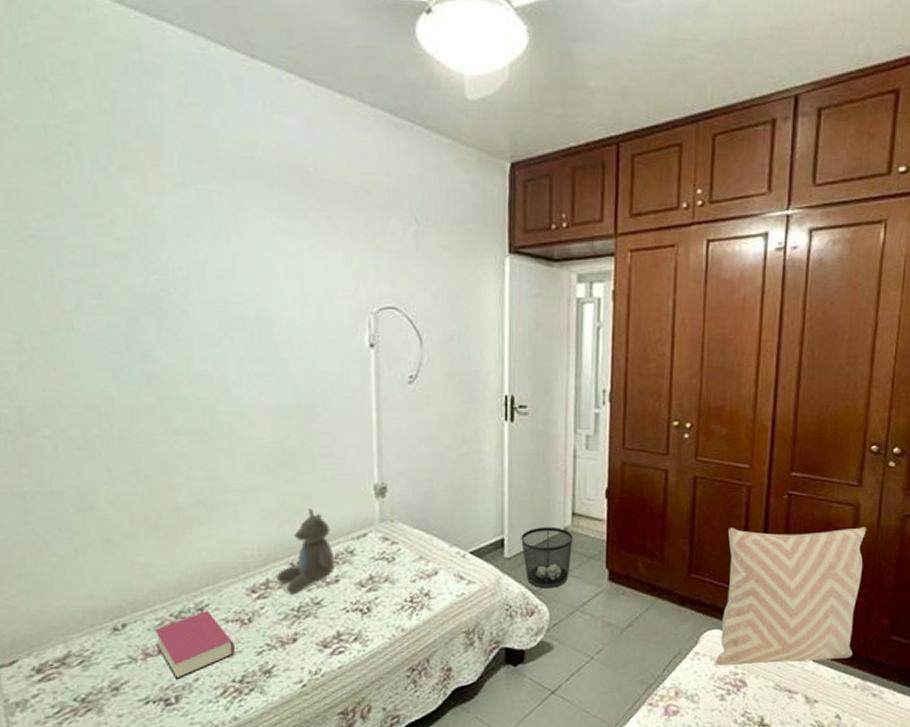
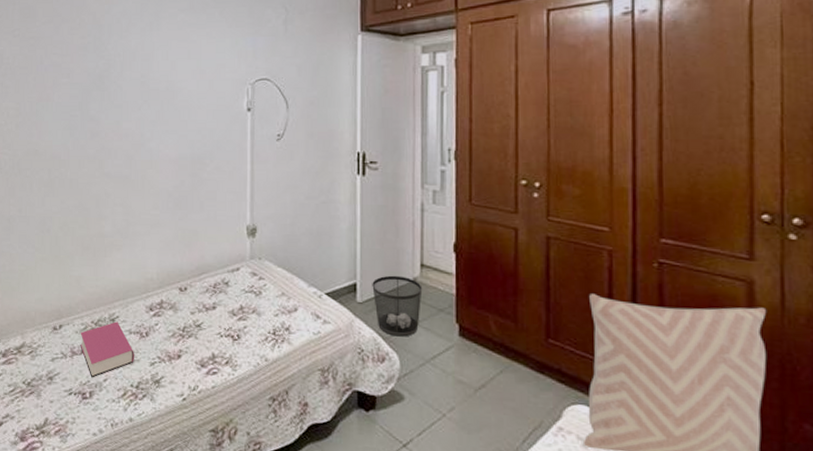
stuffed animal: present [276,508,335,593] -> none [168,243,214,315]

